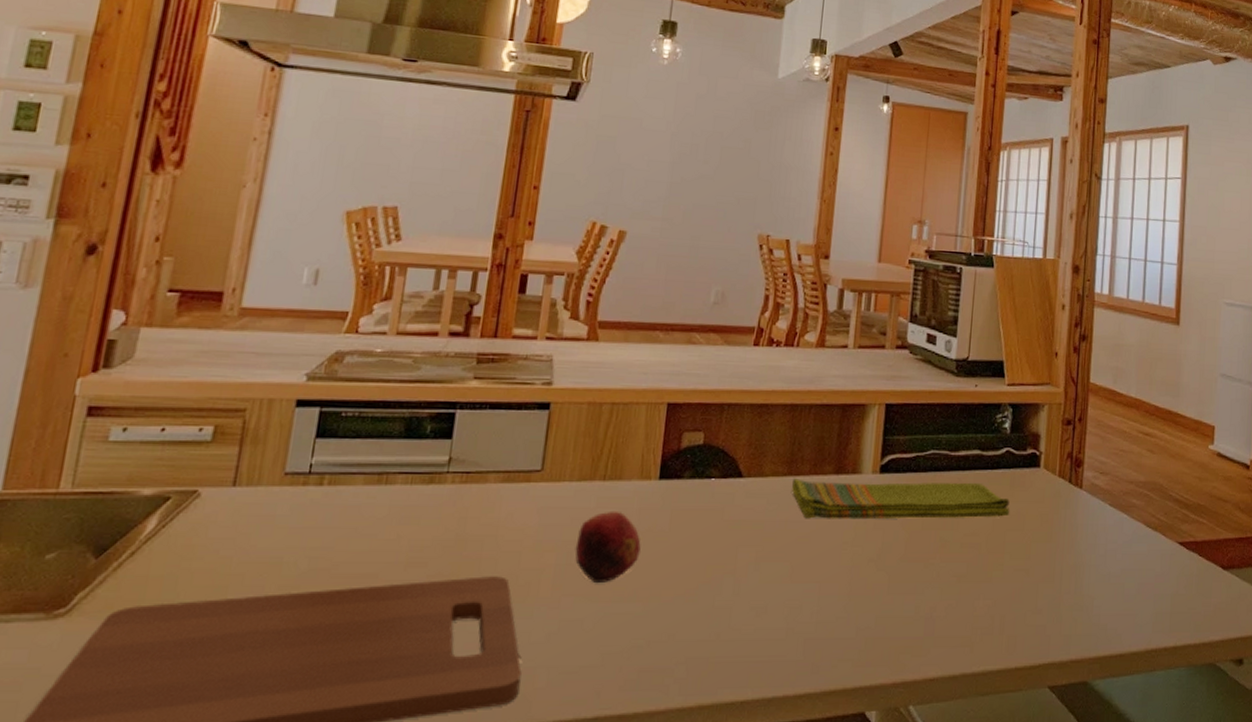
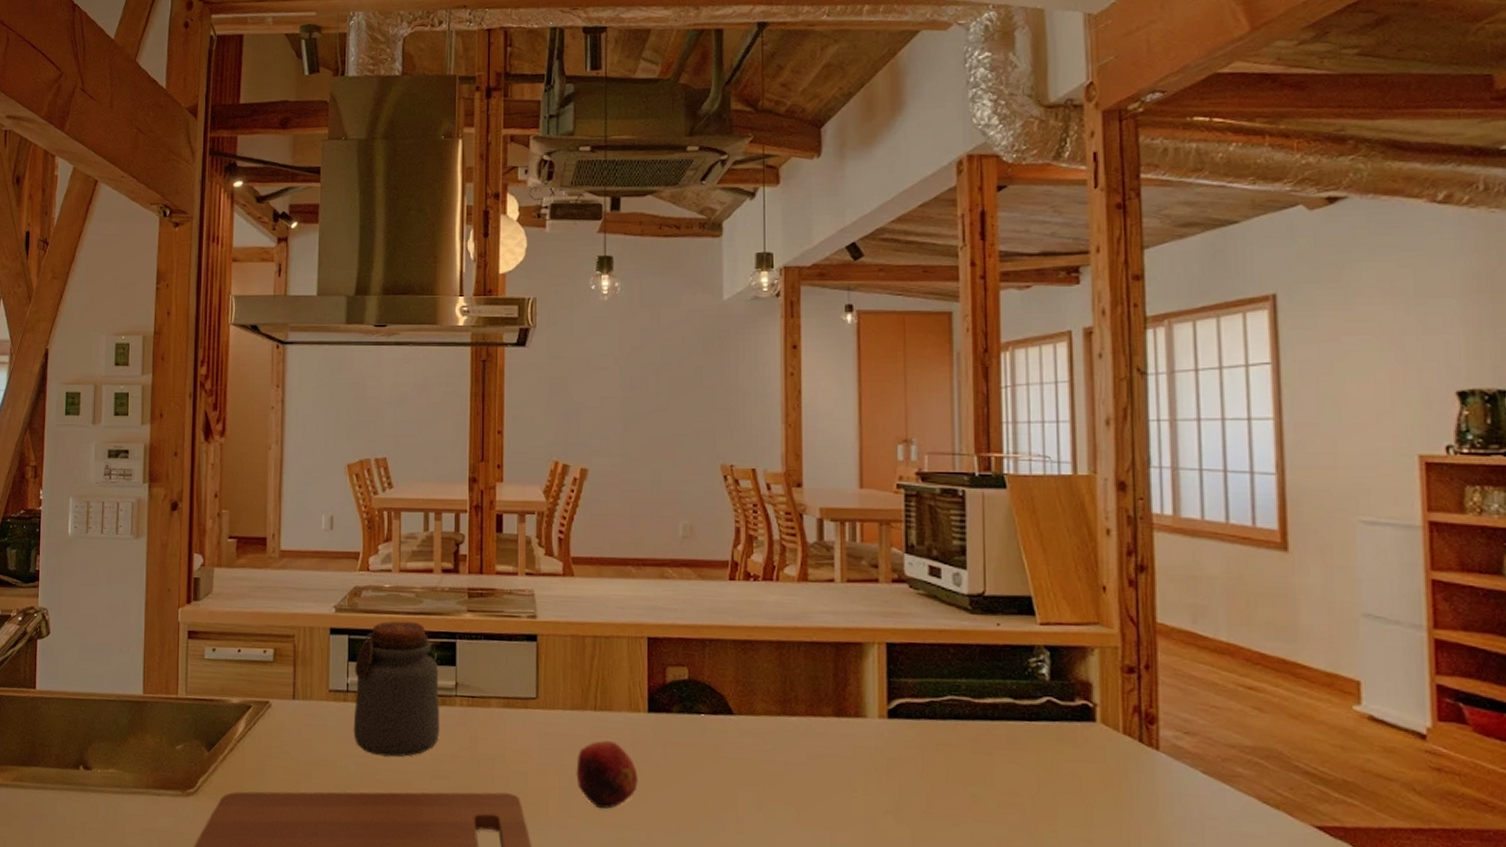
jar: none [310,390,430,547] -> present [353,621,440,758]
dish towel: present [791,479,1010,520] -> none [787,719,1060,777]

